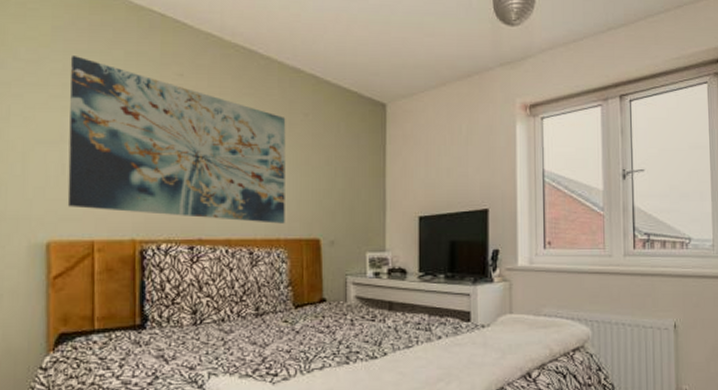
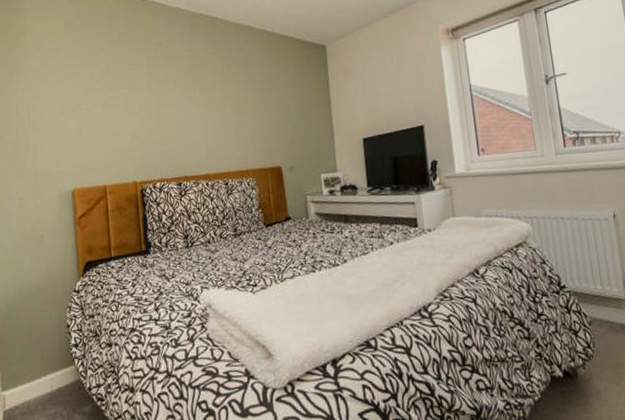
wall art: present [67,56,286,224] -> none [79,41,251,161]

